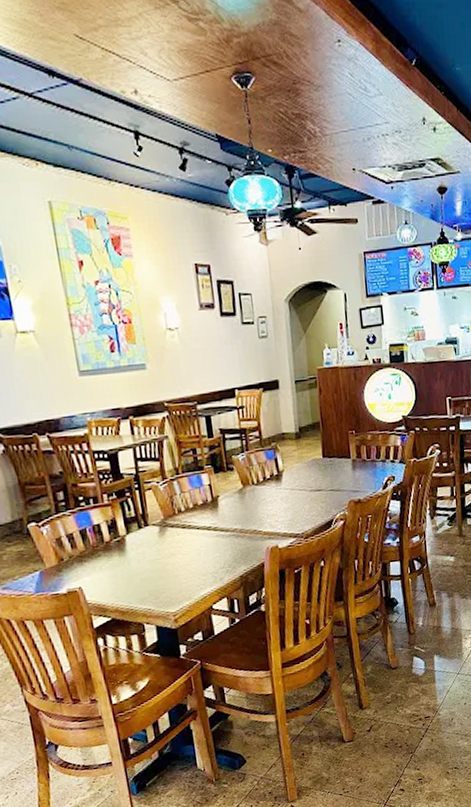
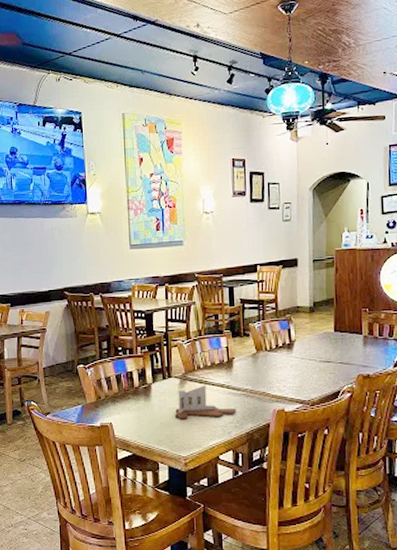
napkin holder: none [157,529,227,572] -> present [175,384,236,419]

